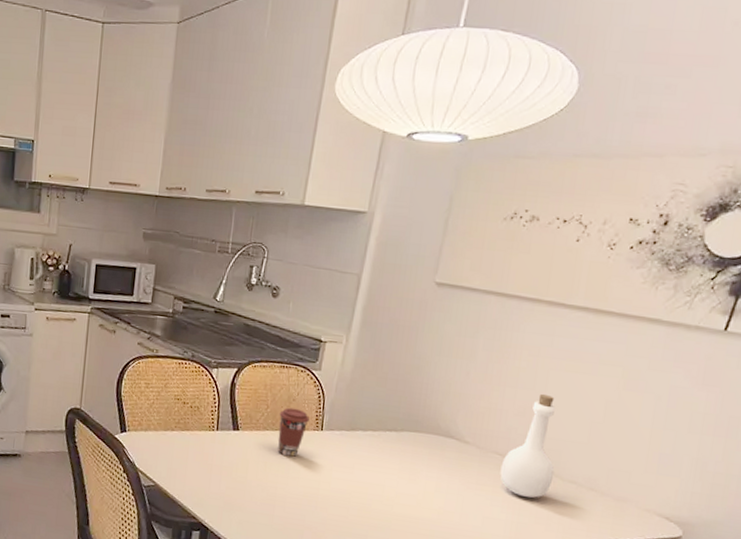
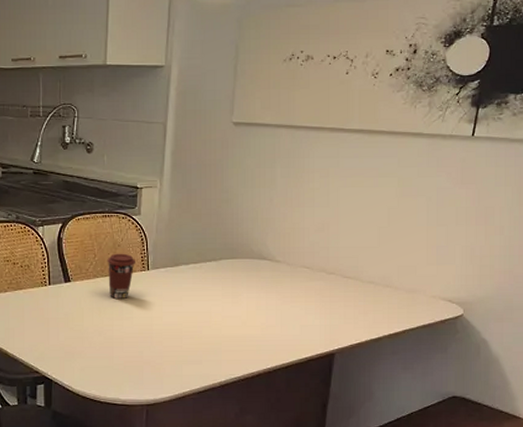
bottle: present [500,394,555,498] -> none [310,210,355,303]

